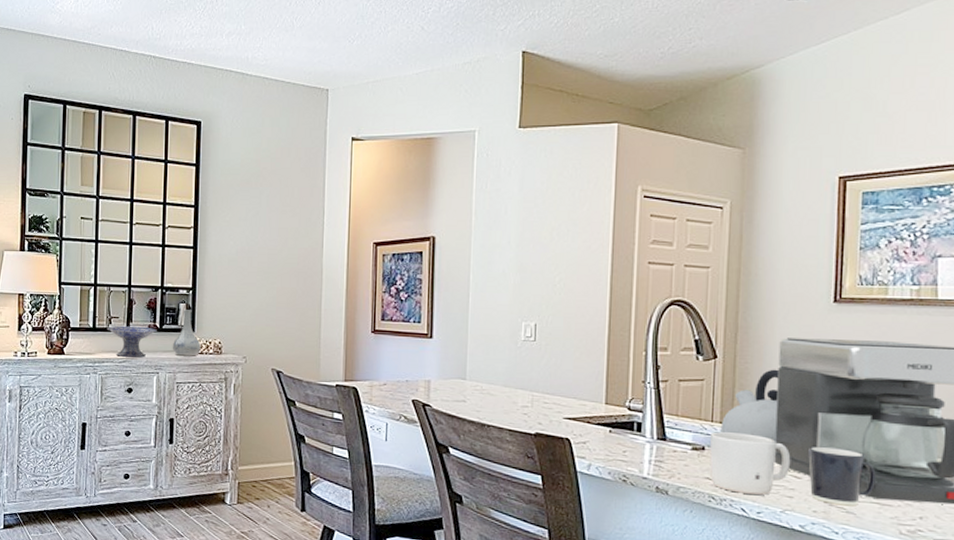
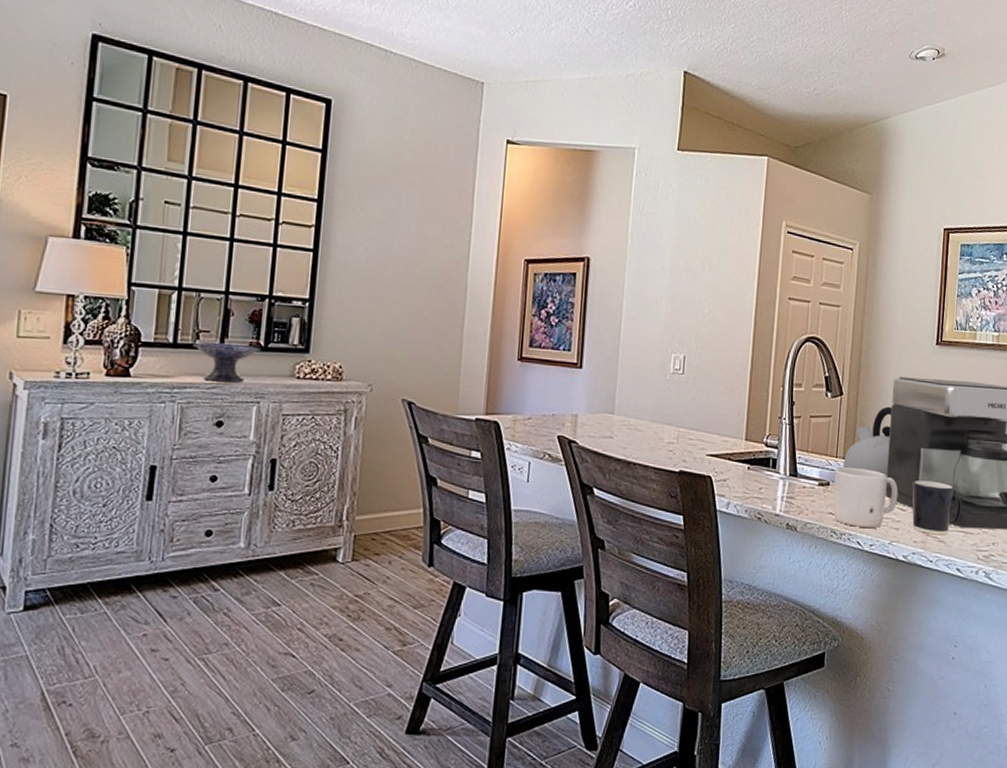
vase: present [172,310,201,358] -> none [279,325,317,384]

